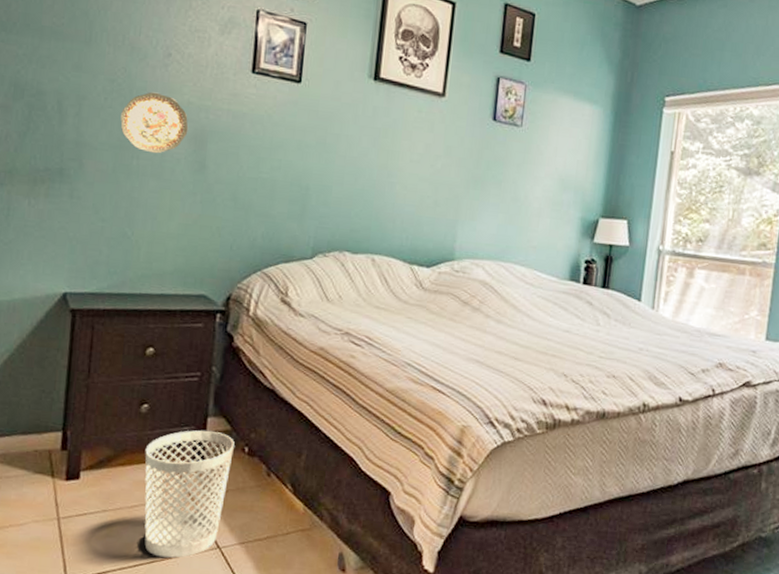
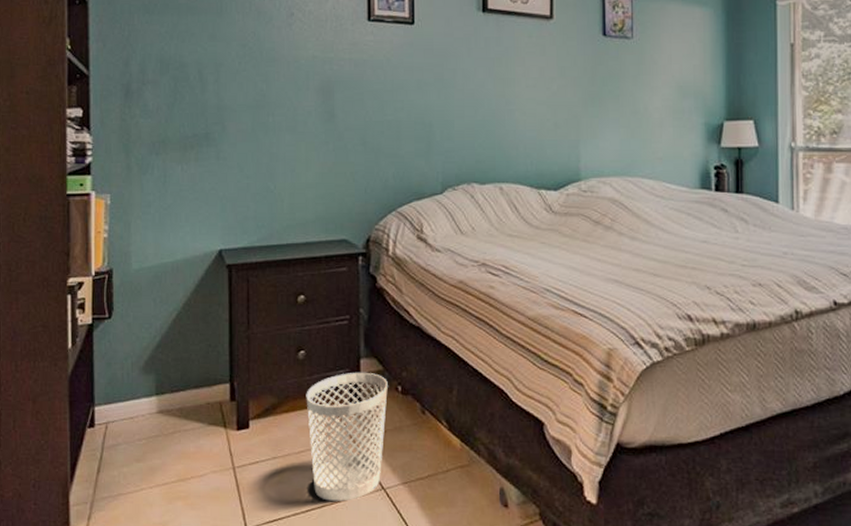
decorative plate: present [120,92,189,154] -> none [255,51,316,109]

